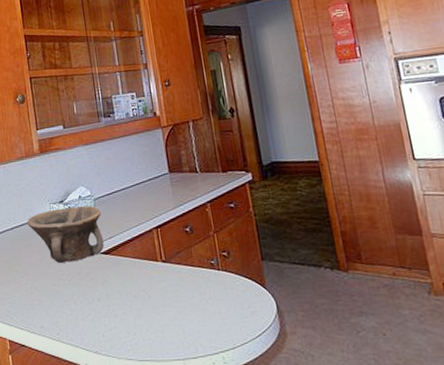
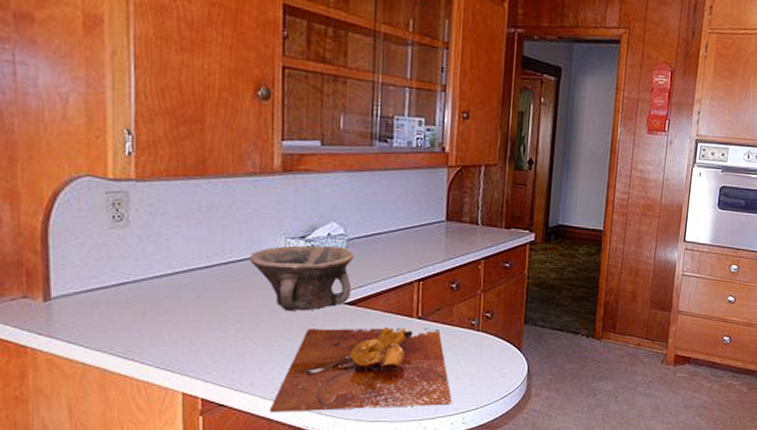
cutting board: none [58,269,210,352] -> present [269,327,452,412]

